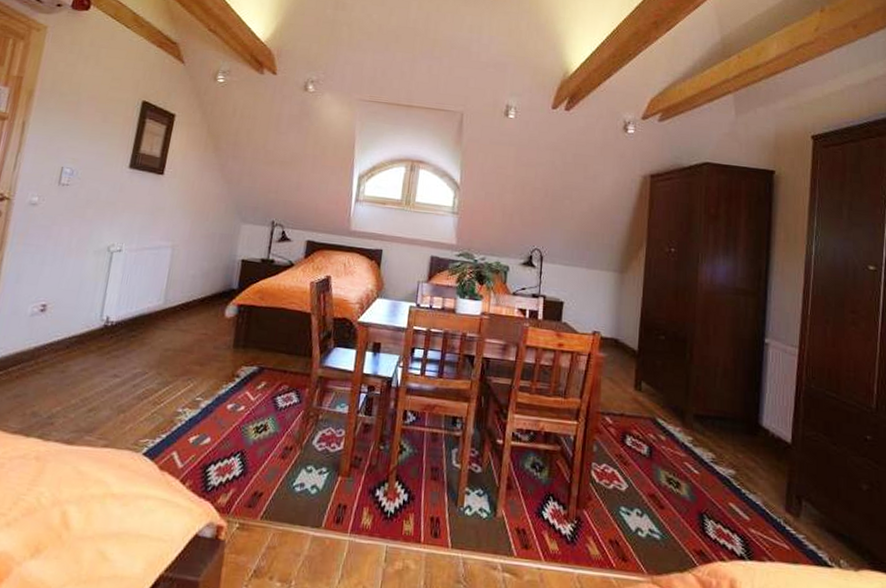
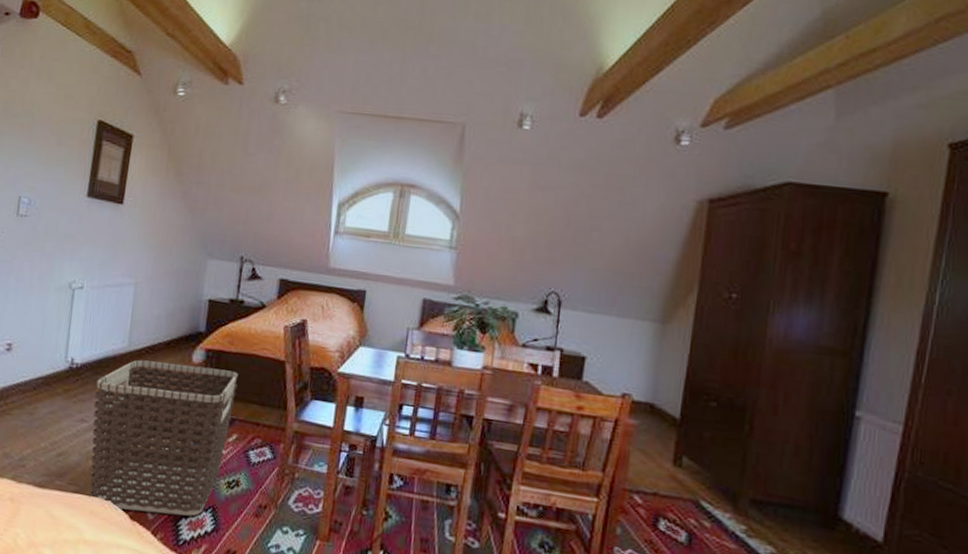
clothes hamper: none [119,316,268,463] -> present [89,360,239,517]

